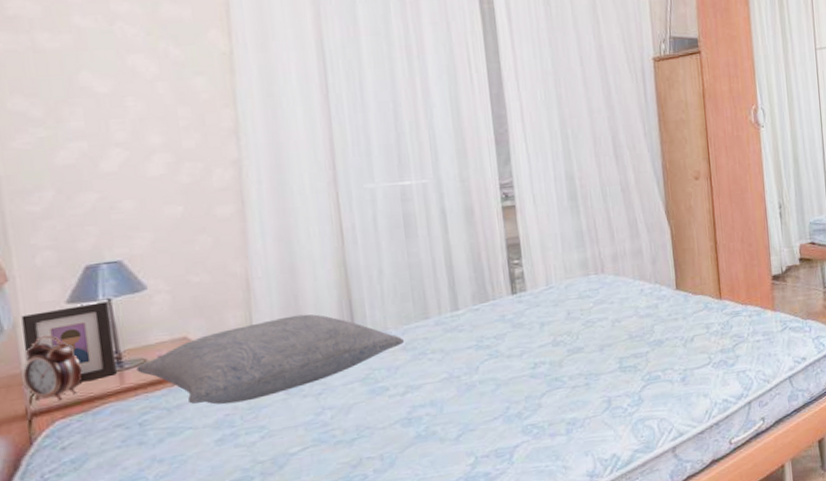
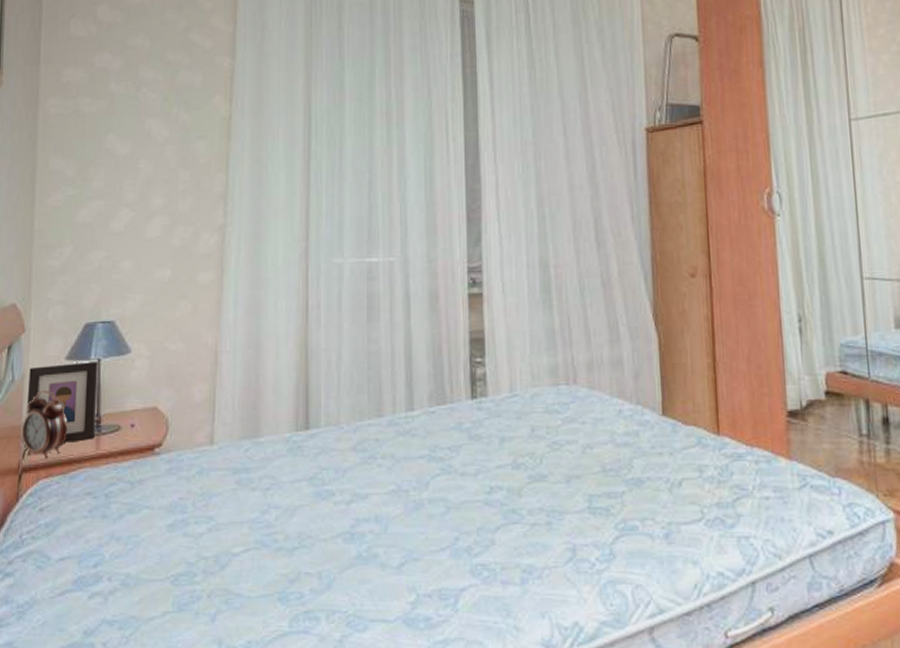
pillow: present [136,314,404,405] -> none [111,396,355,487]

